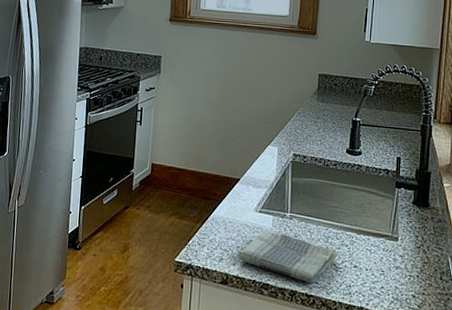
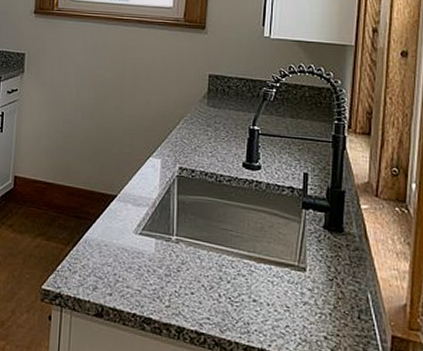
dish towel: present [238,229,338,283] -> none [115,254,233,318]

